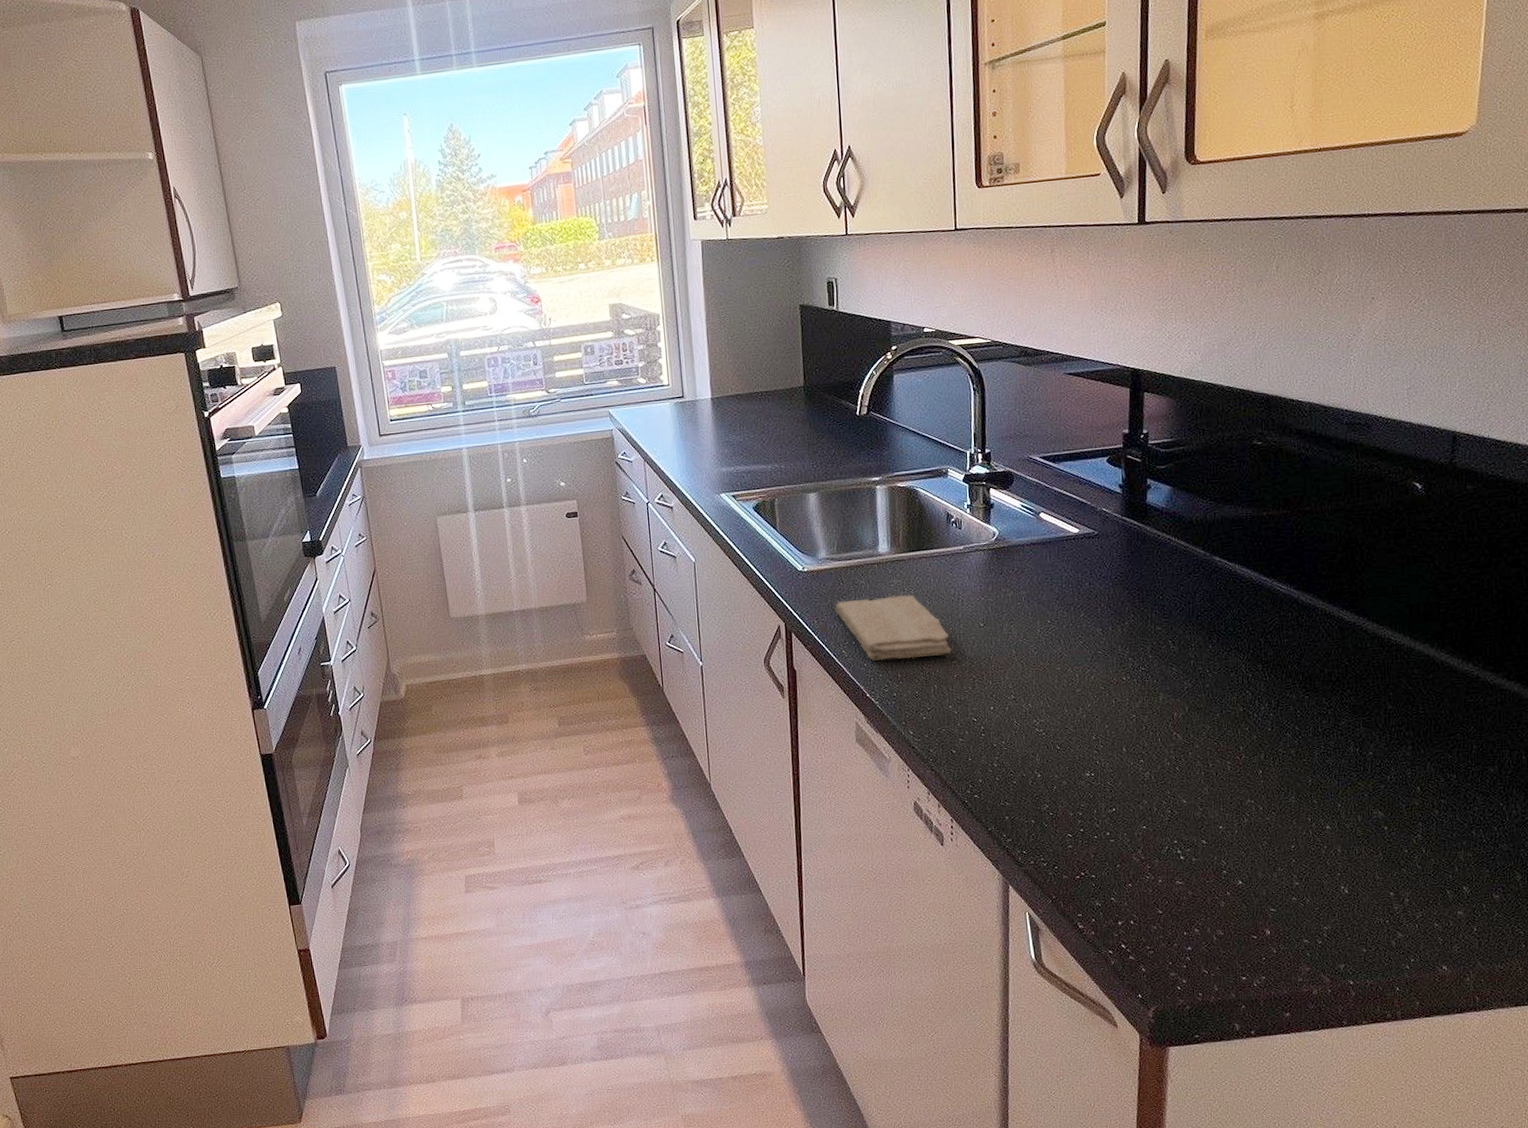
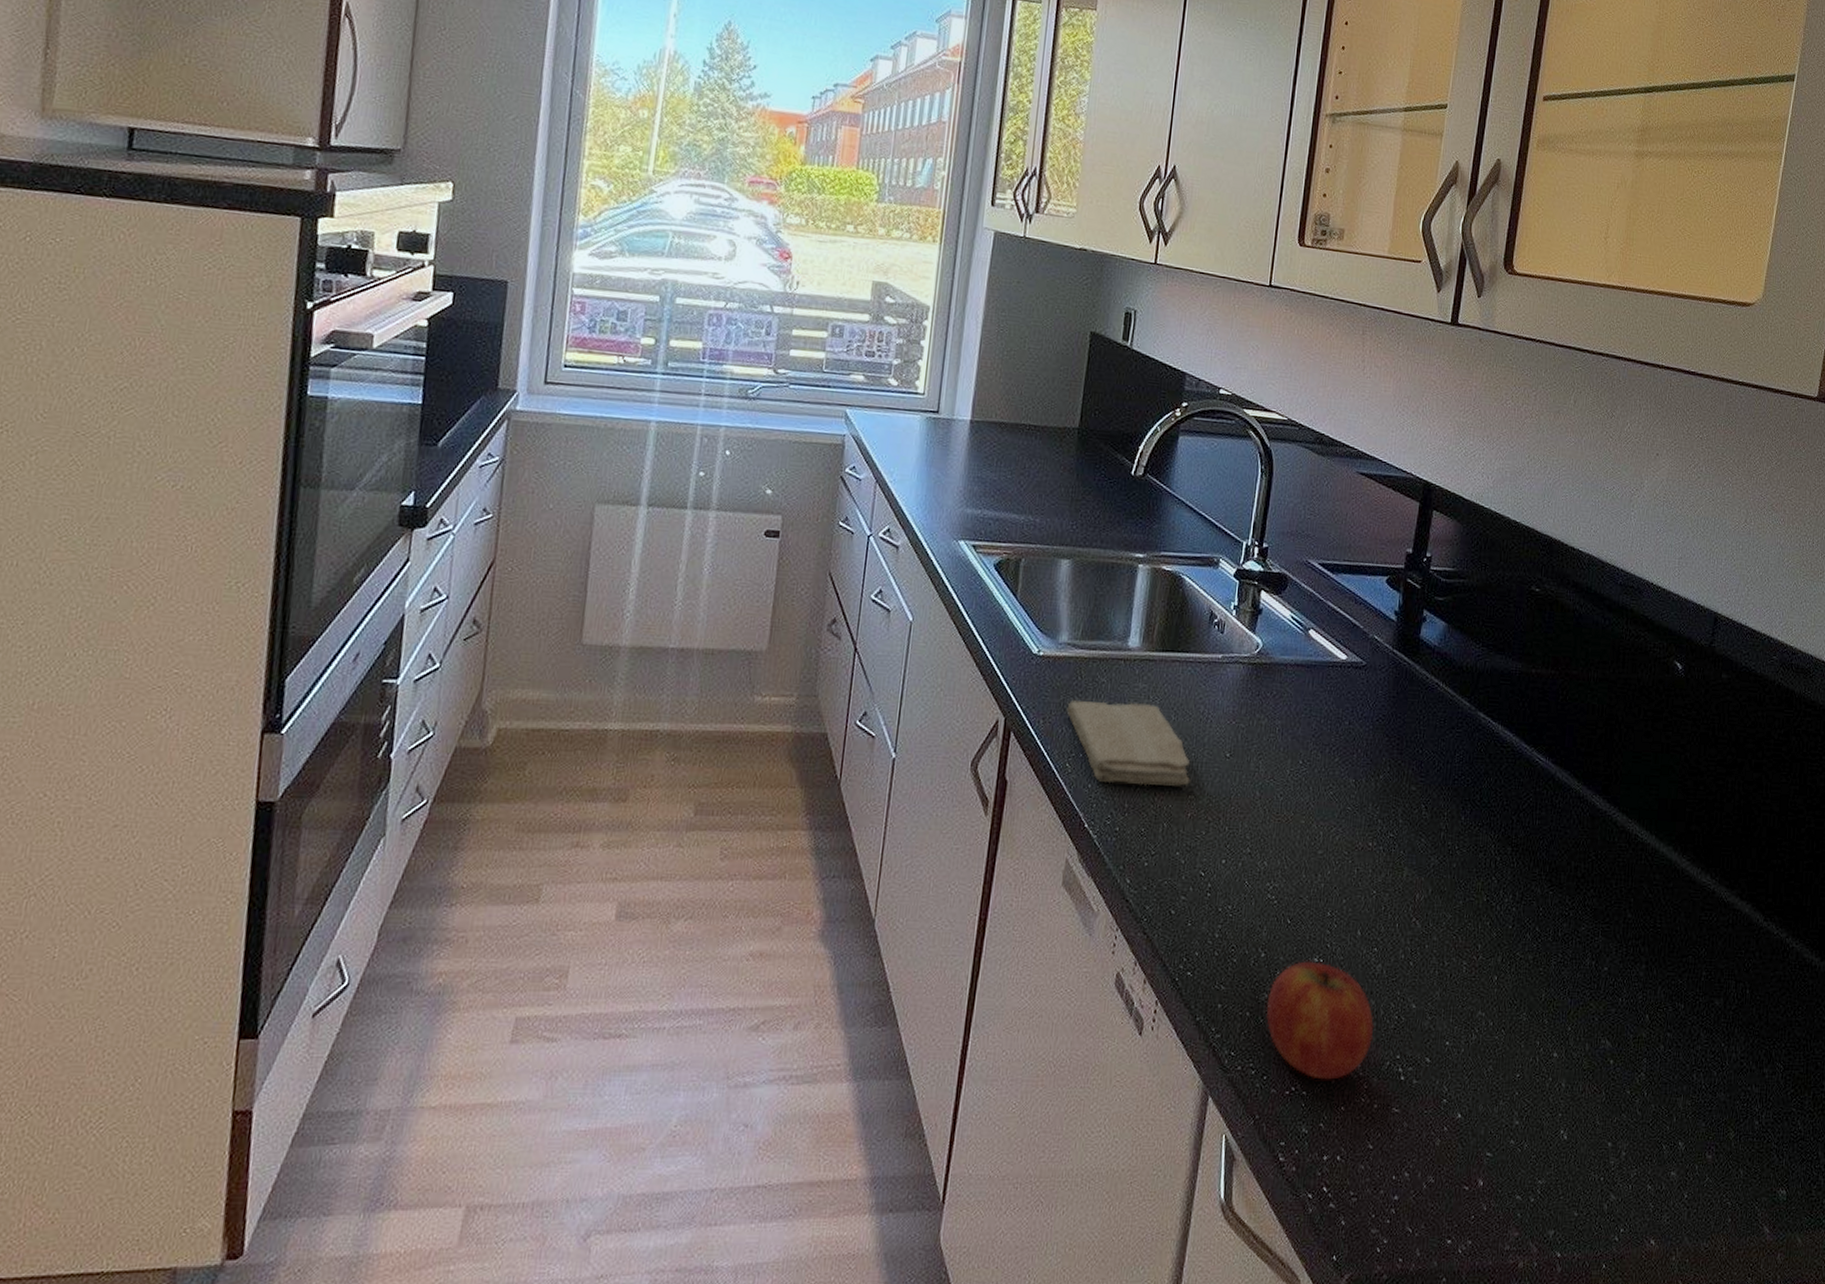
fruit: none [1048,776,1150,865] -> present [1266,961,1375,1080]

